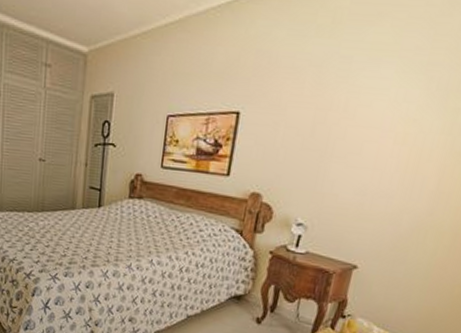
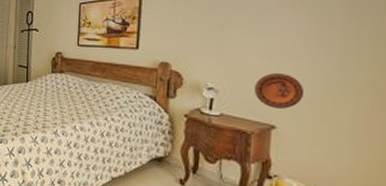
decorative plate: none [343,211,391,249] -> present [255,73,305,109]

